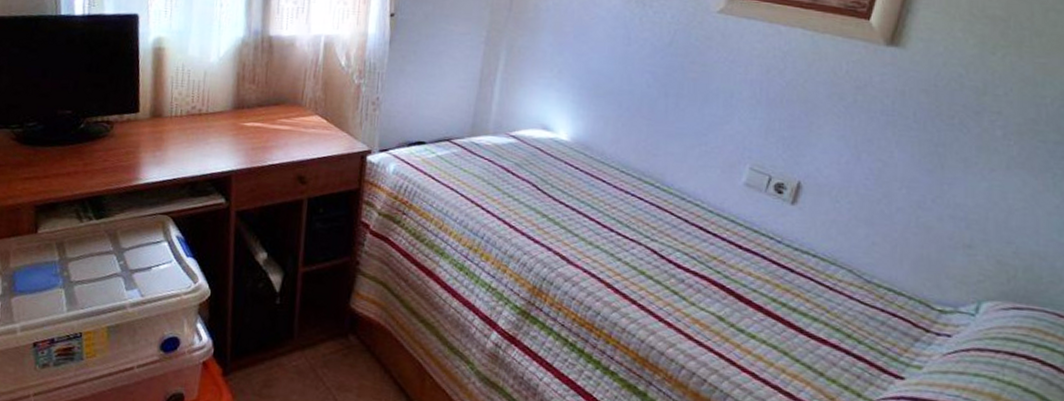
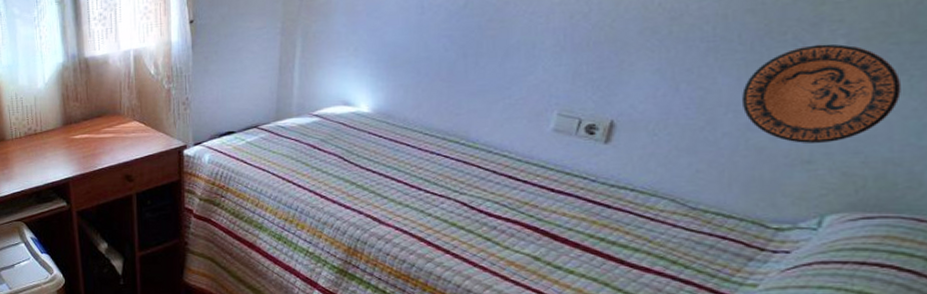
decorative plate: none [915,132,1046,230] -> present [742,44,901,143]

